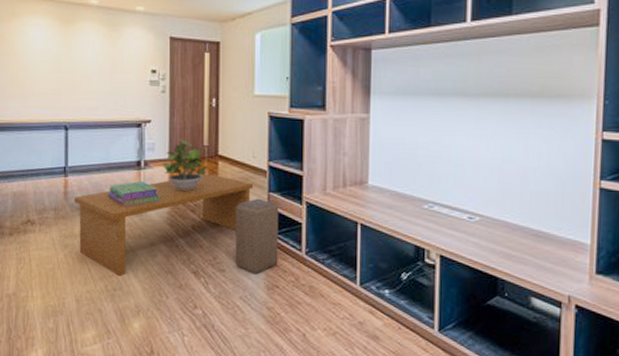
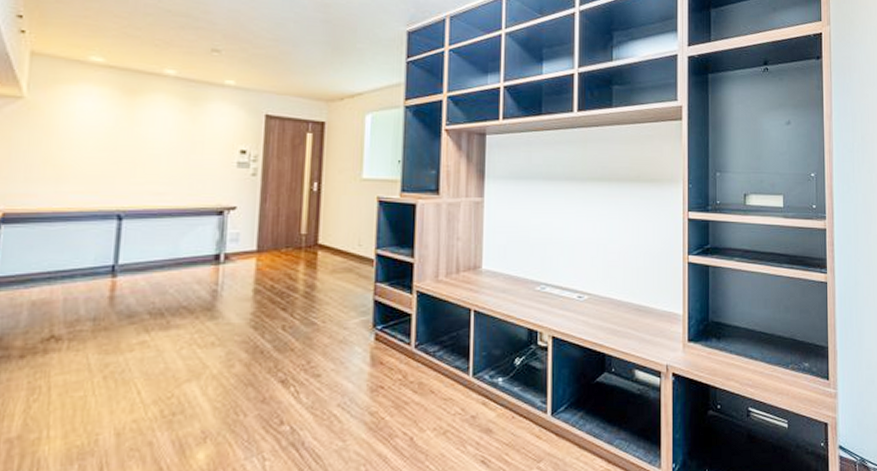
coffee table: present [75,173,254,277] -> none [124,265,359,397]
stack of books: present [108,181,160,207] -> none [173,277,243,310]
potted plant: present [161,139,209,192] -> none [246,227,306,288]
stool: present [235,198,279,273] -> none [333,290,387,375]

